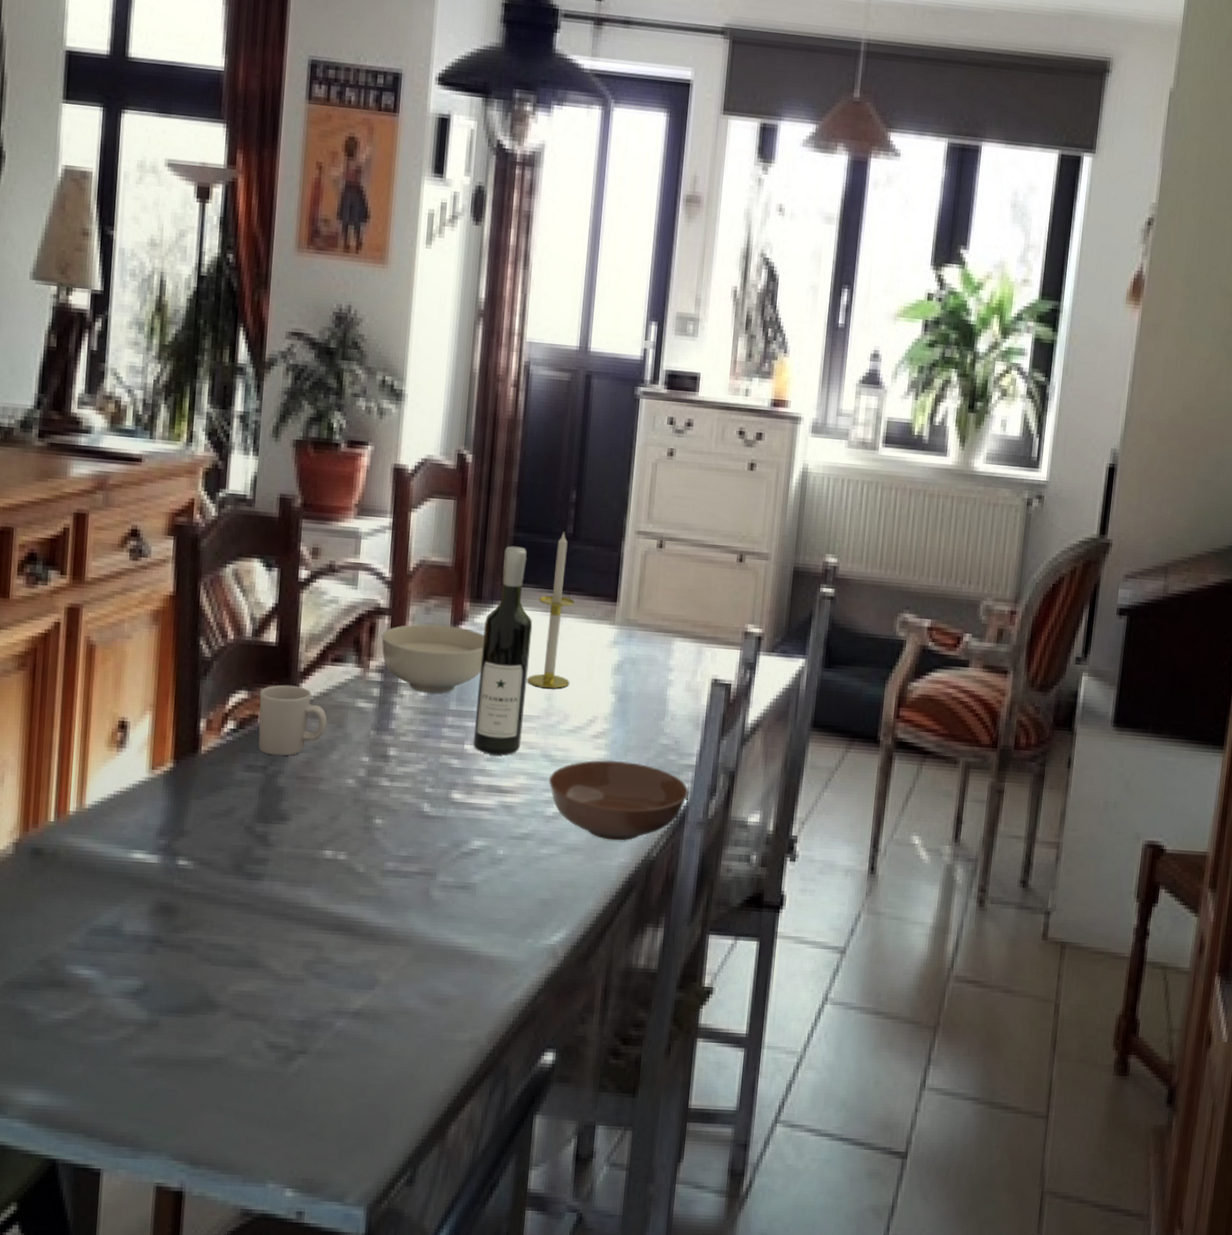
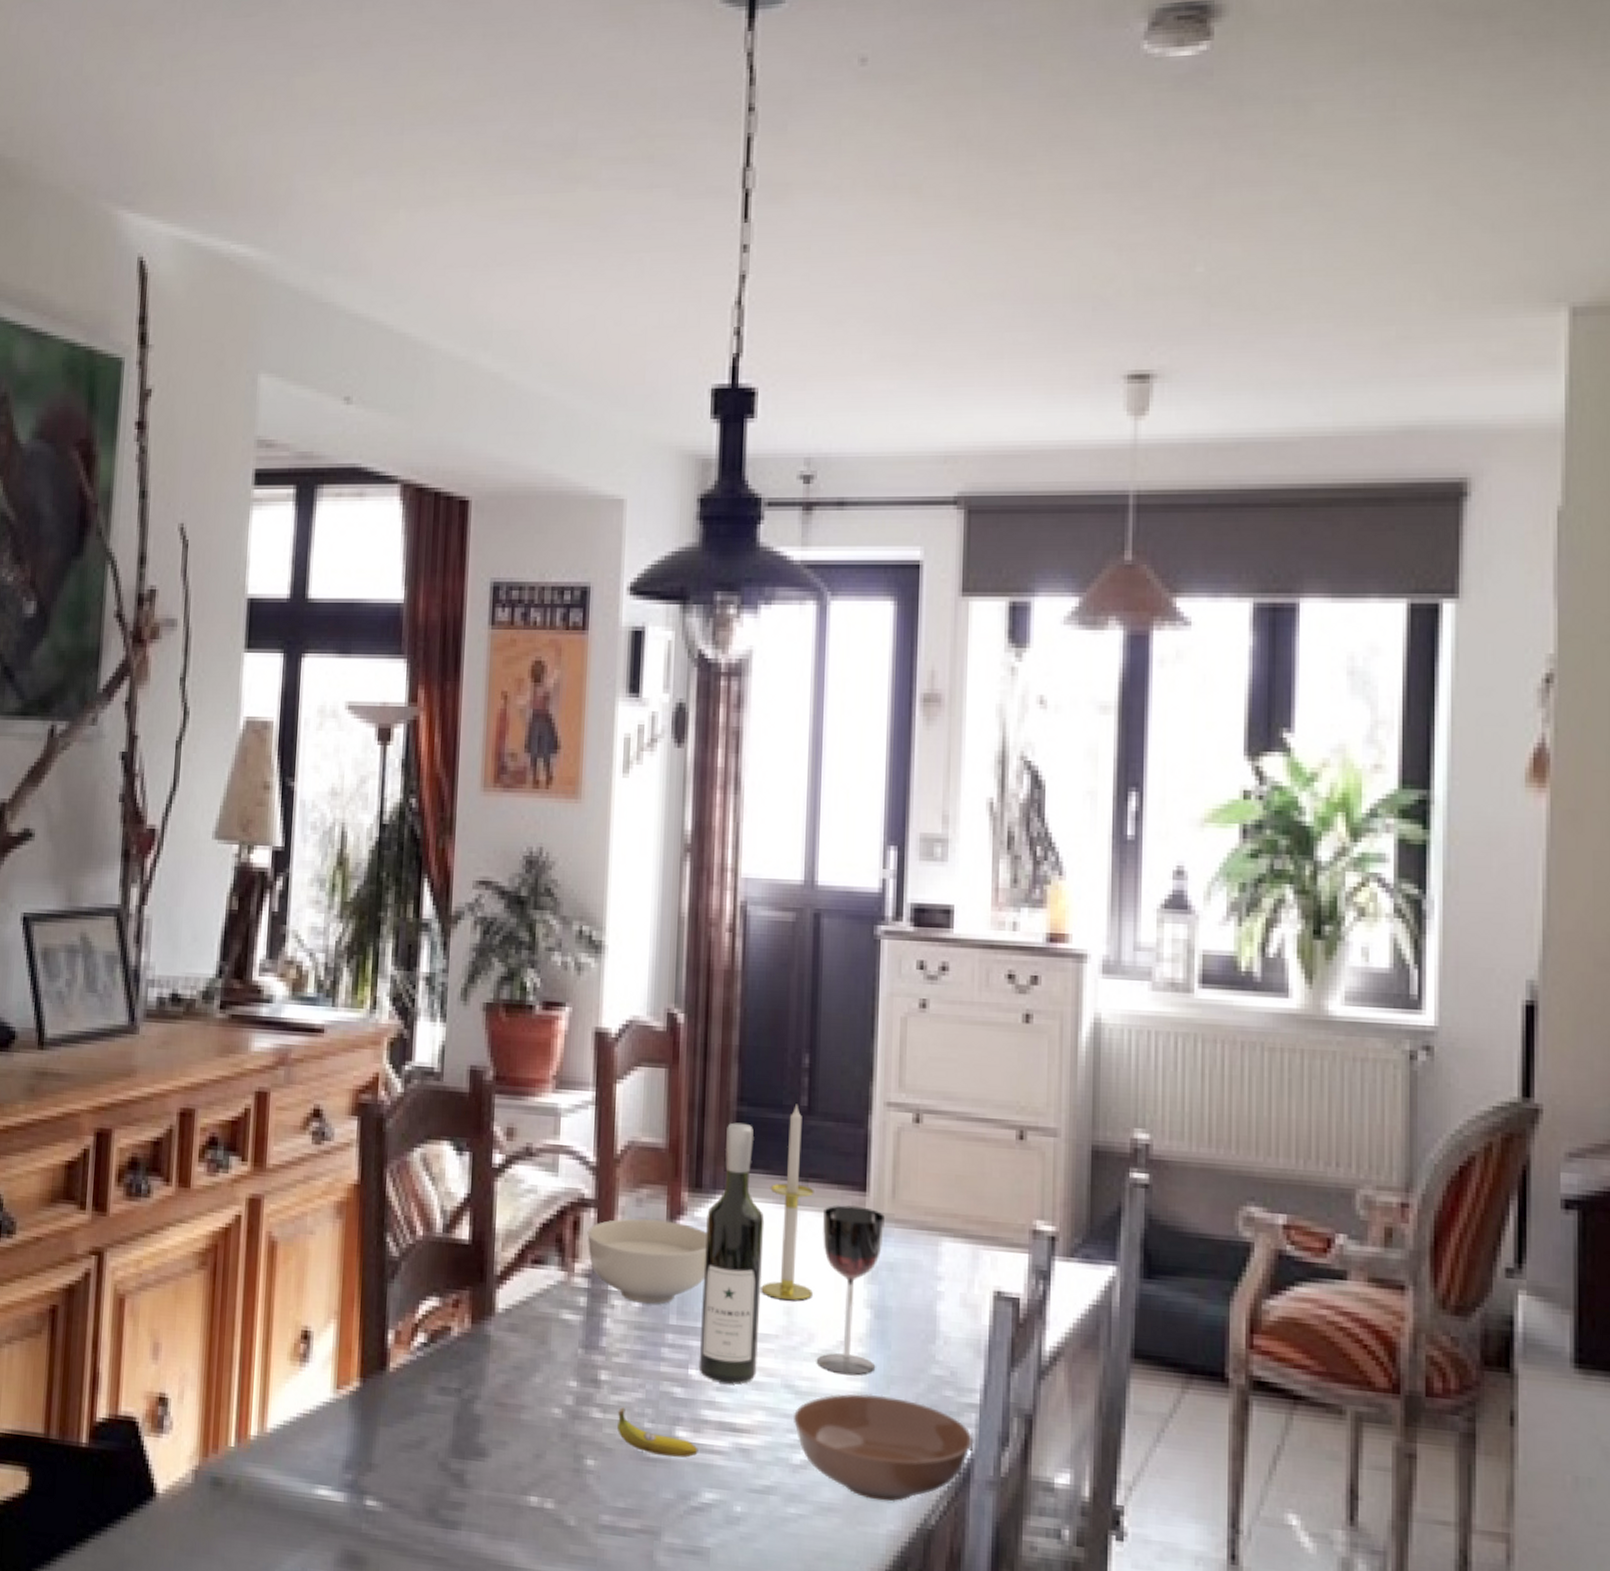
mug: present [258,684,328,757] -> none [451,1290,528,1378]
fruit: none [402,776,470,815] -> present [617,1407,698,1458]
wineglass: none [570,613,630,745] -> present [818,1205,885,1375]

